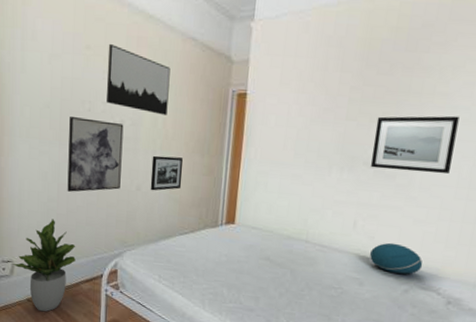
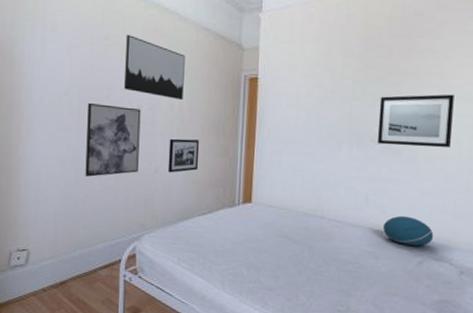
potted plant: present [13,219,76,312] -> none [29,204,94,302]

